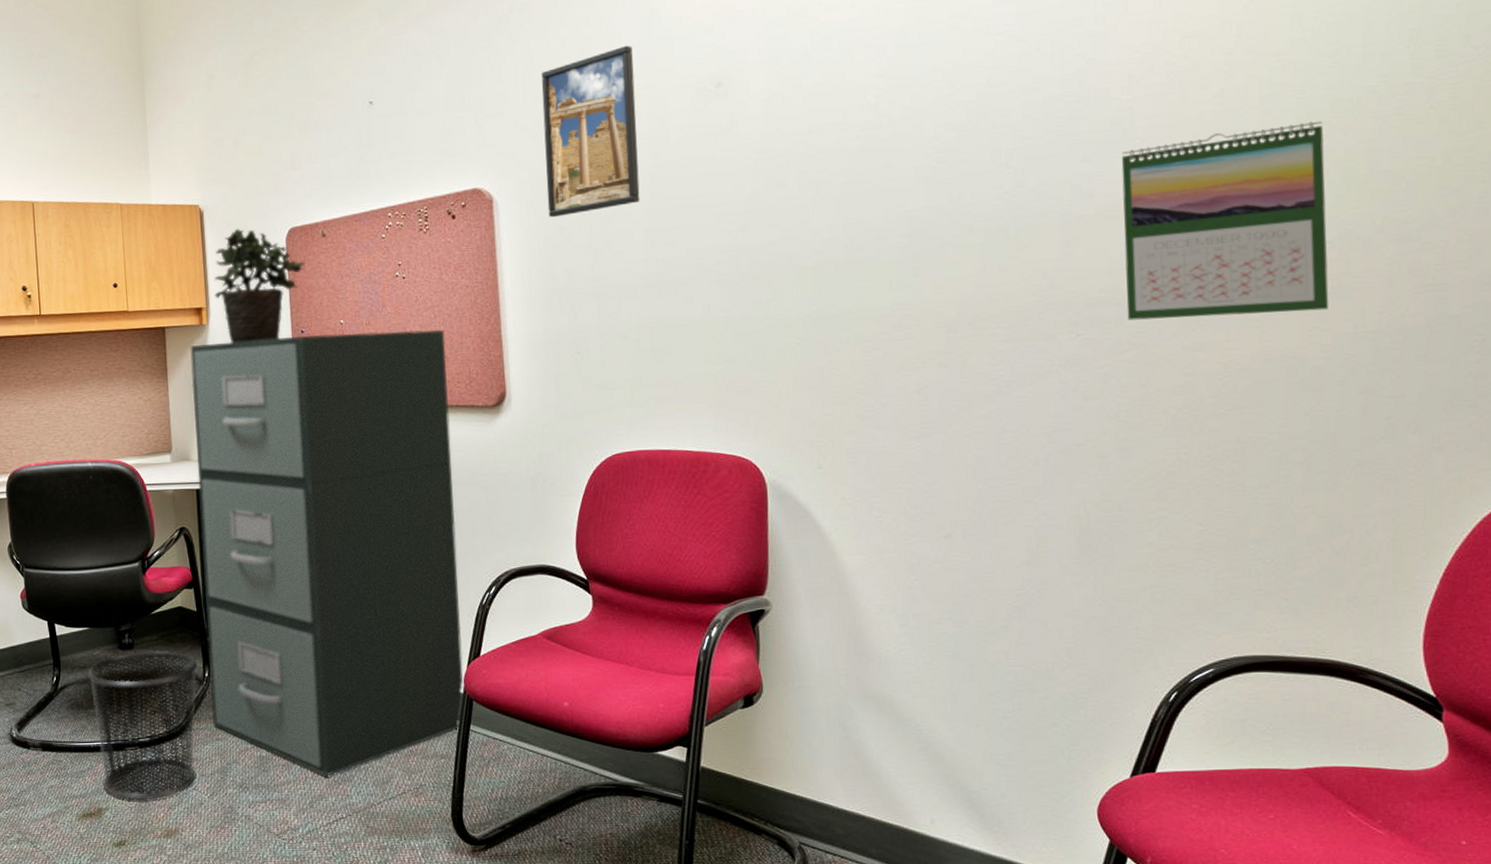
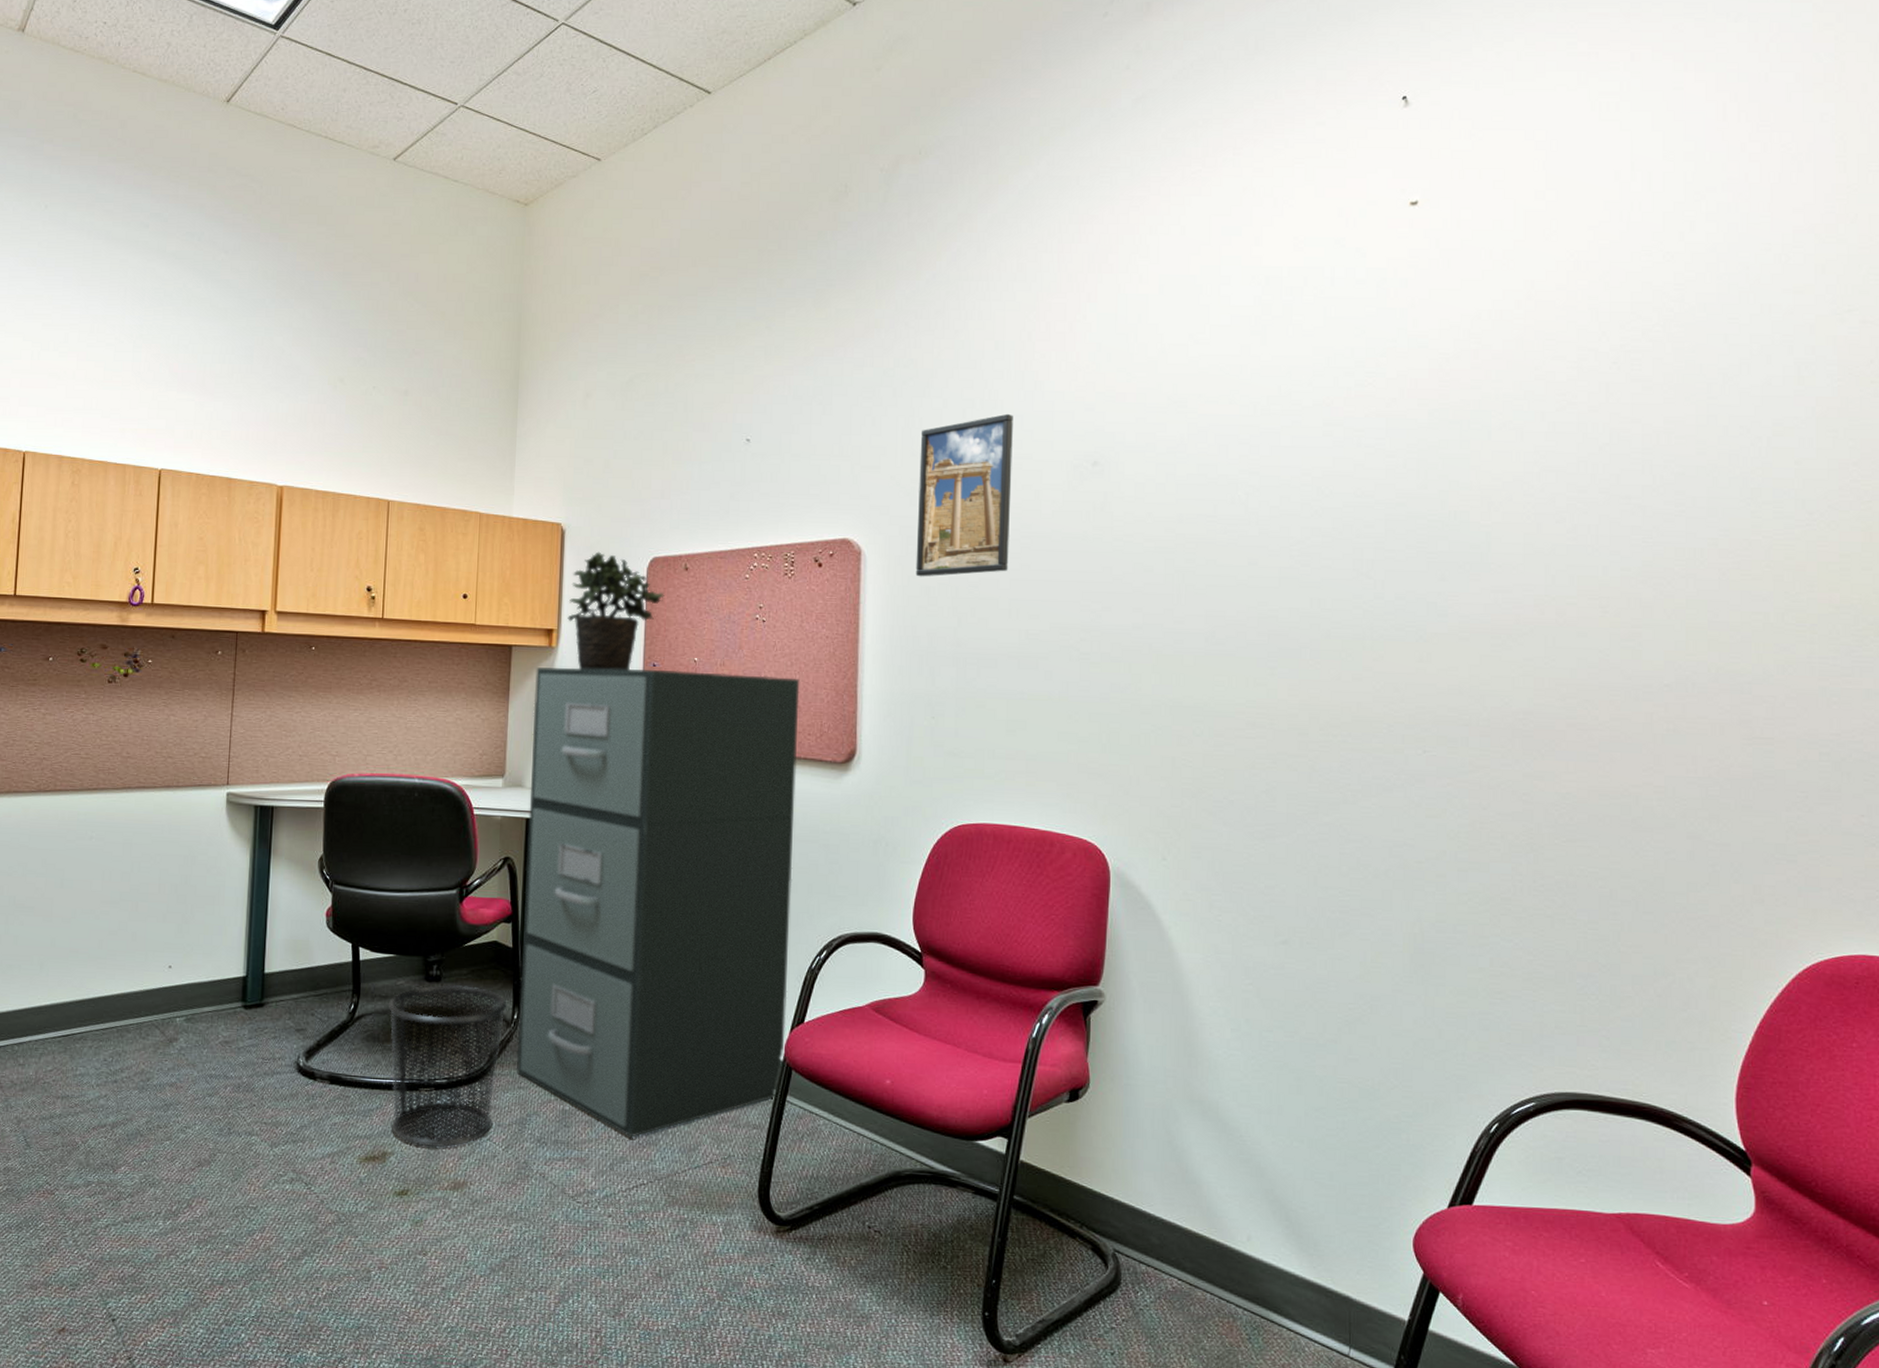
calendar: present [1121,120,1329,320] -> none [1473,566,1667,752]

